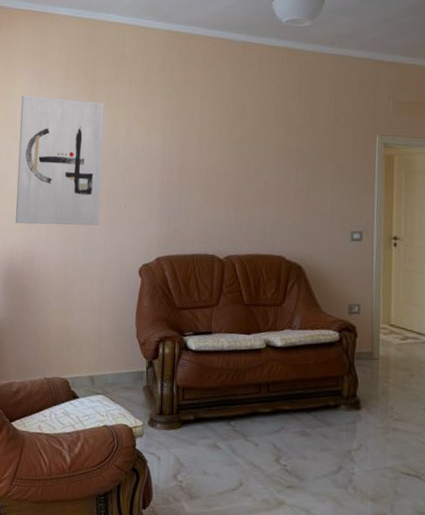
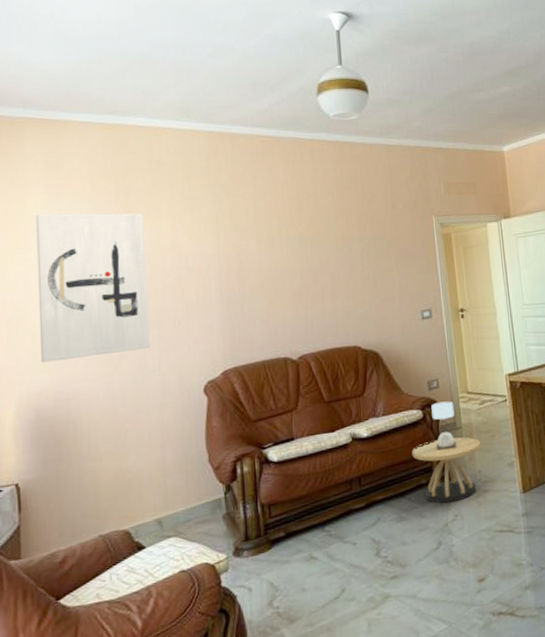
side table: none [323,328,398,432] -> present [412,401,481,503]

